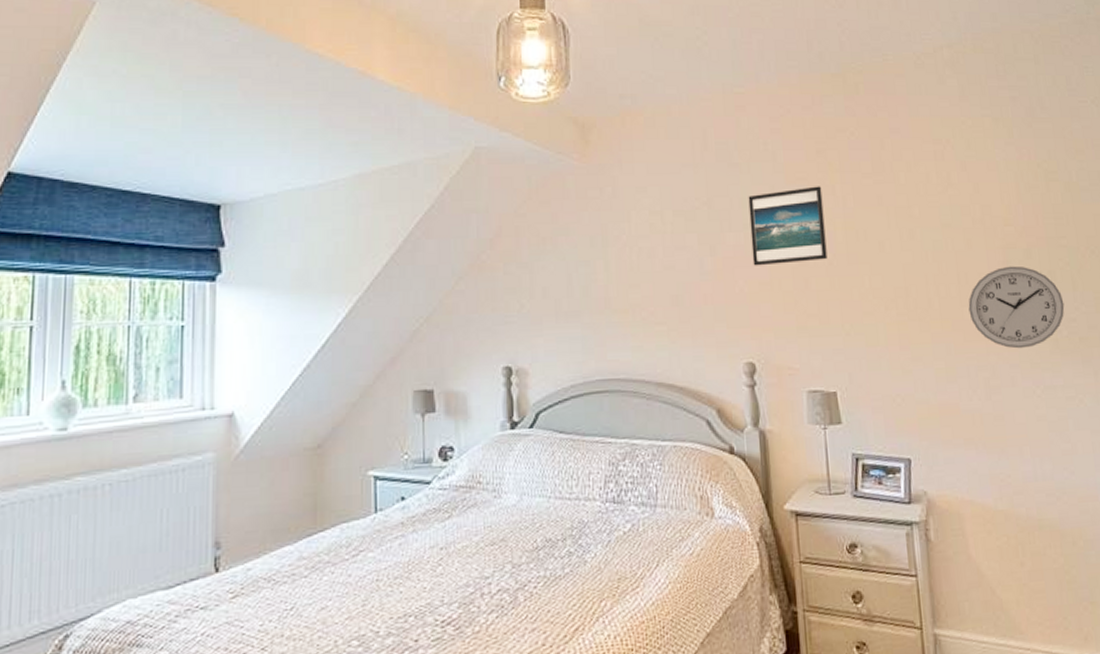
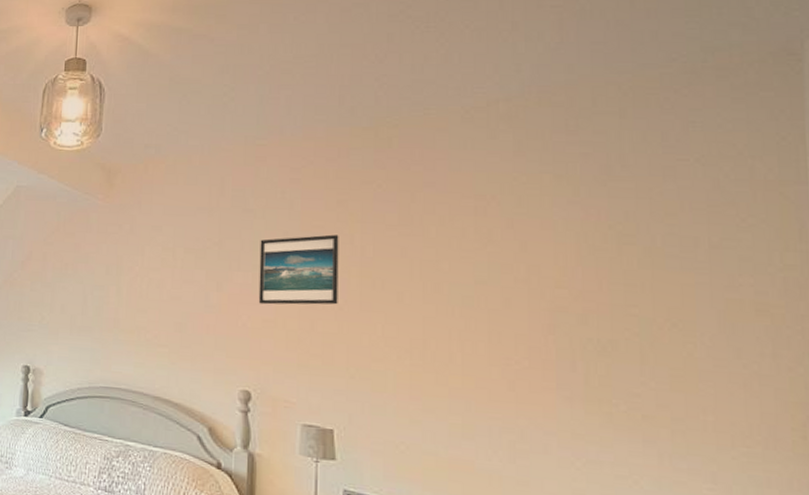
wall clock: present [968,266,1065,349] -> none [498,330,626,417]

